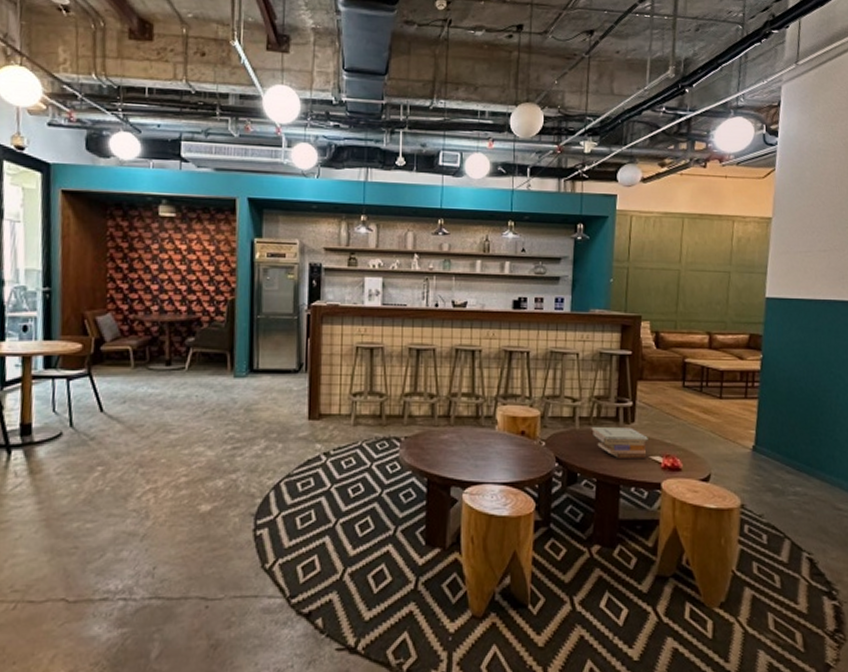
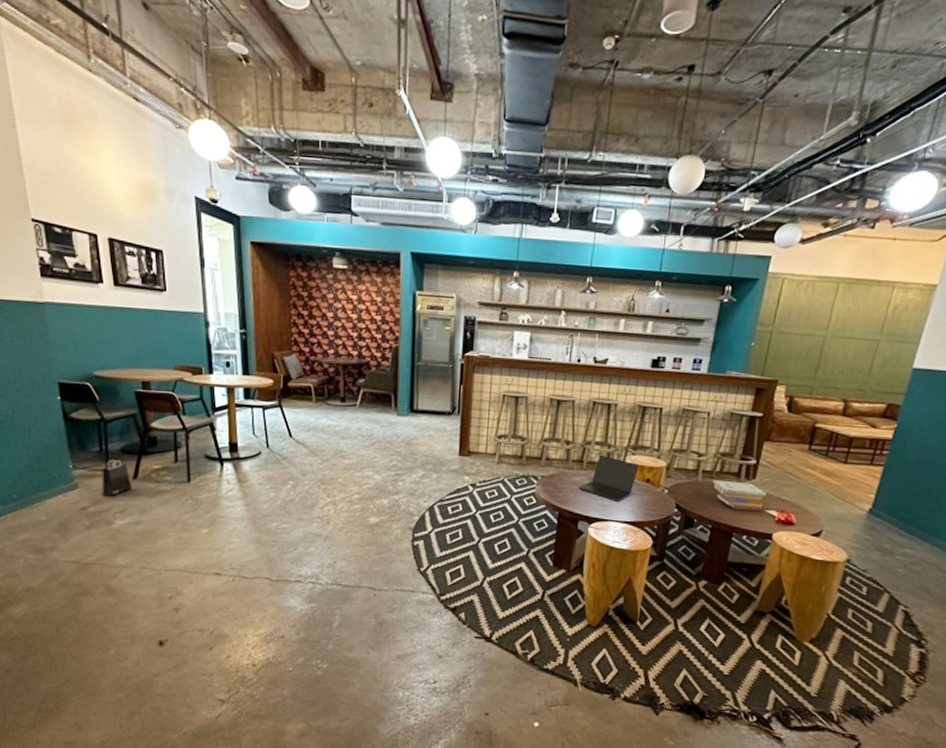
laptop: none [448,407,512,460] -> present [578,454,640,502]

